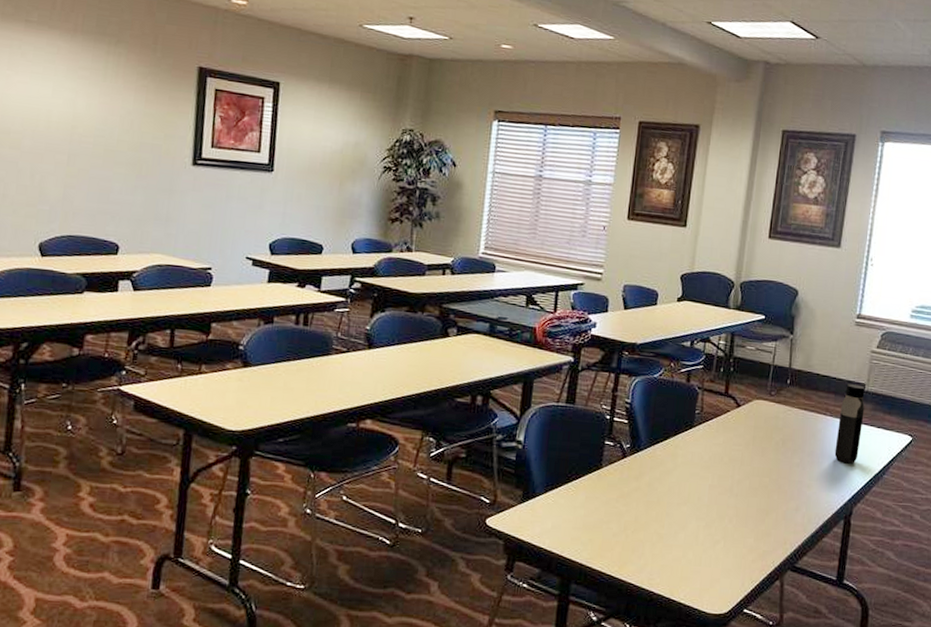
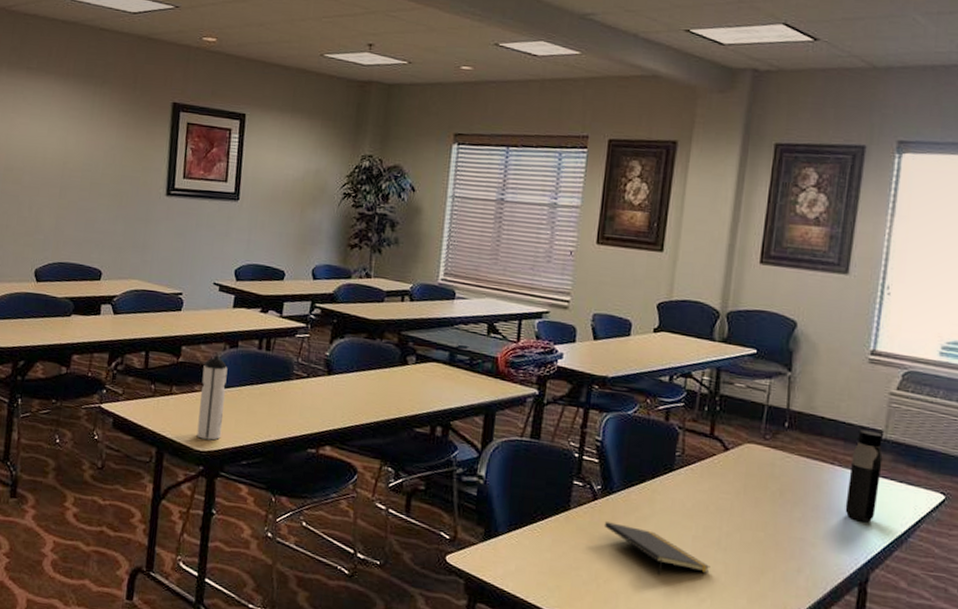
water bottle: none [229,331,263,419] -> present [197,355,228,440]
notepad: none [632,477,724,522] -> present [604,522,710,575]

